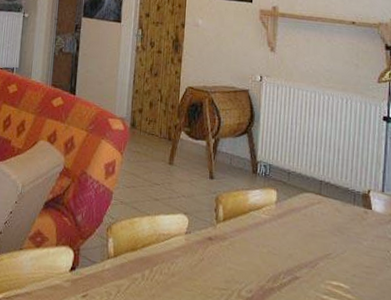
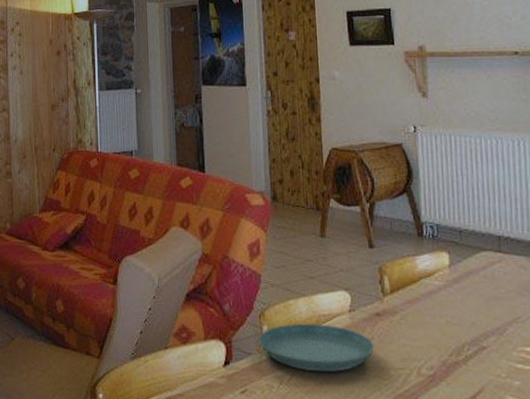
saucer: none [103,239,204,287] -> present [258,323,375,373]

